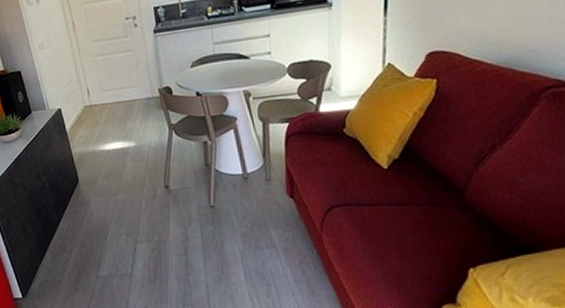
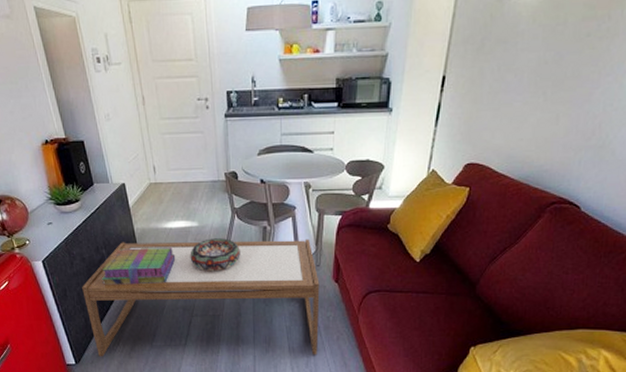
coffee table: none [25,151,279,290] -> present [82,239,320,357]
stack of books: none [44,170,116,214] -> present [102,248,176,286]
decorative bowl: none [129,157,182,193] -> present [190,238,241,271]

